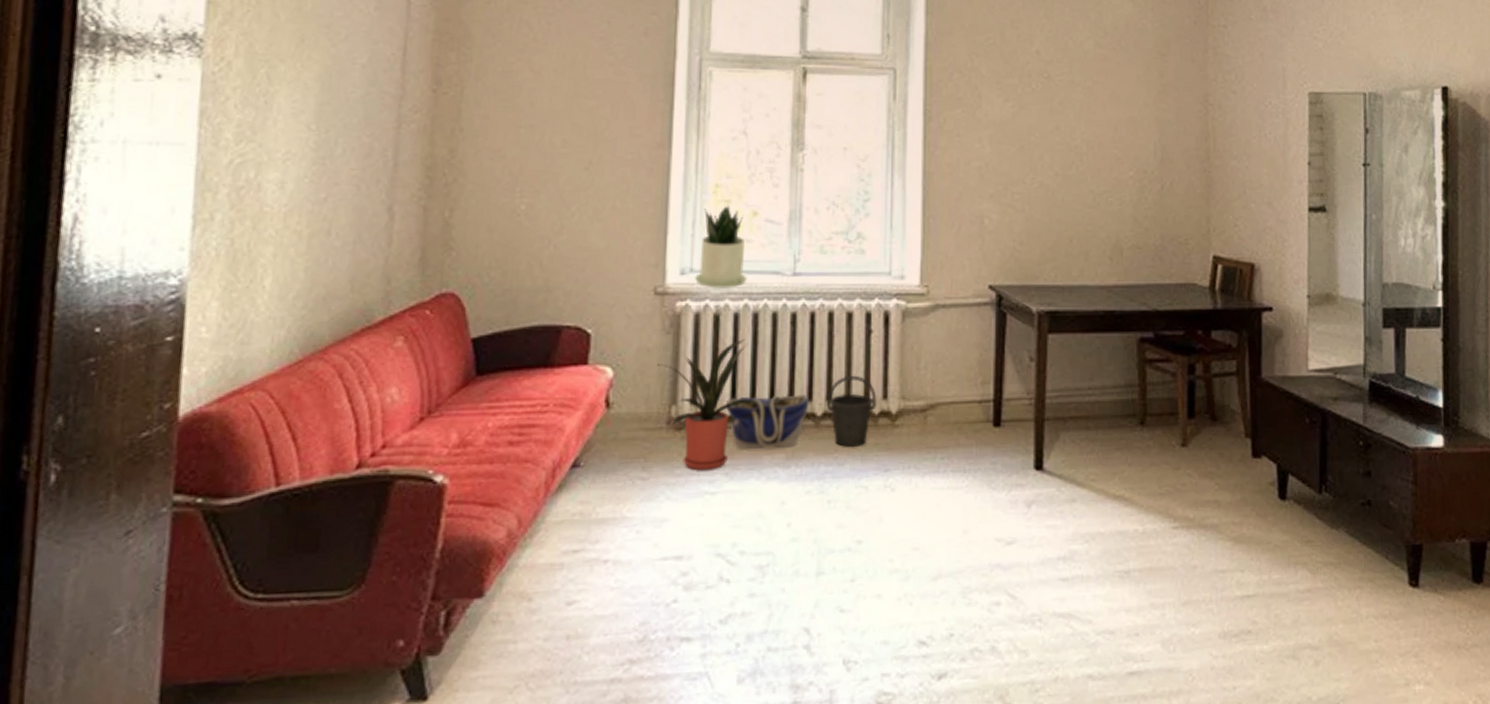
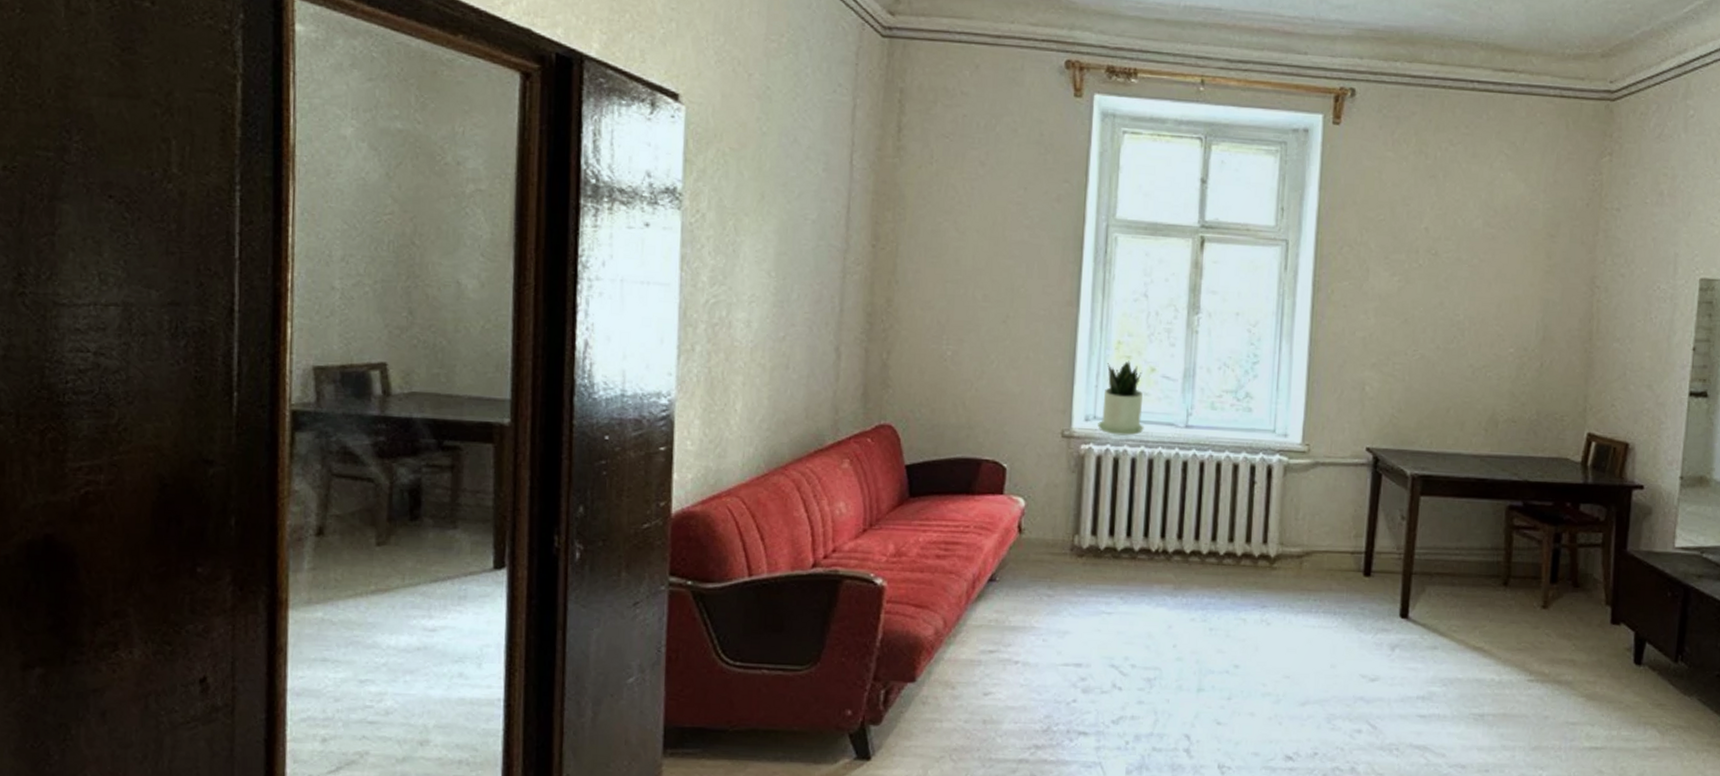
house plant: present [657,339,758,471] -> none [1063,481,1150,594]
tote bag: present [726,394,810,450] -> none [1122,532,1197,580]
bucket: present [826,375,877,448] -> none [1211,520,1257,585]

